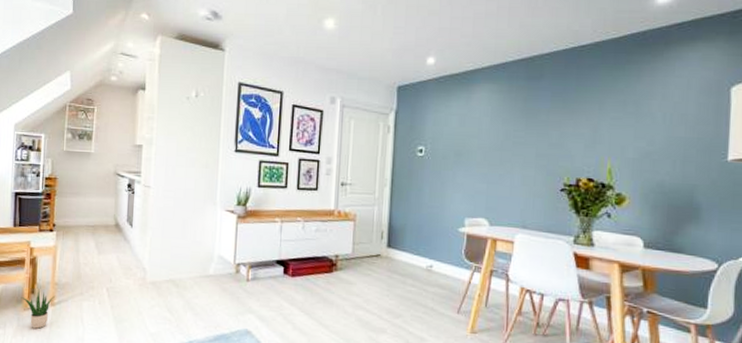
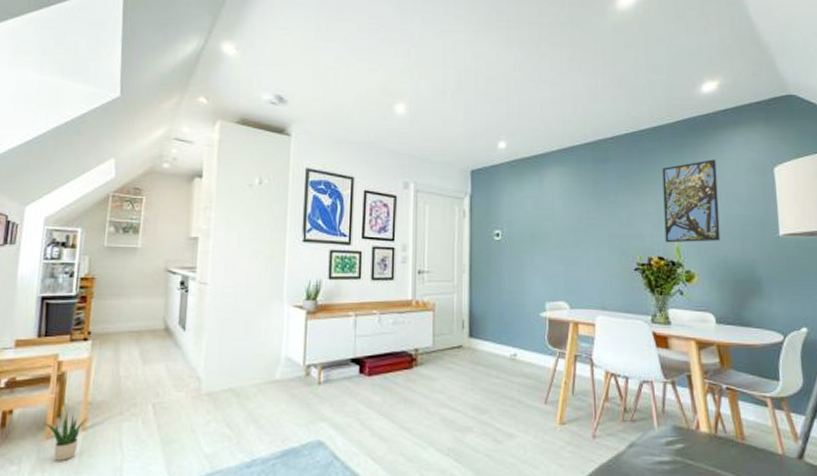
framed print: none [597,78,664,165] -> present [662,159,721,243]

